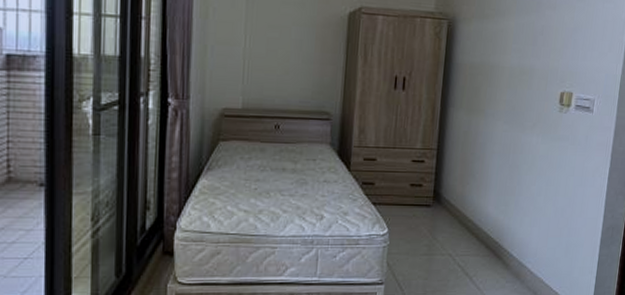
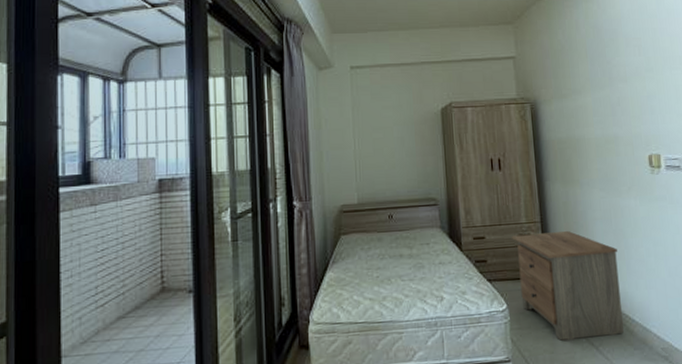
nightstand: none [404,160,509,268] -> present [512,231,624,341]

